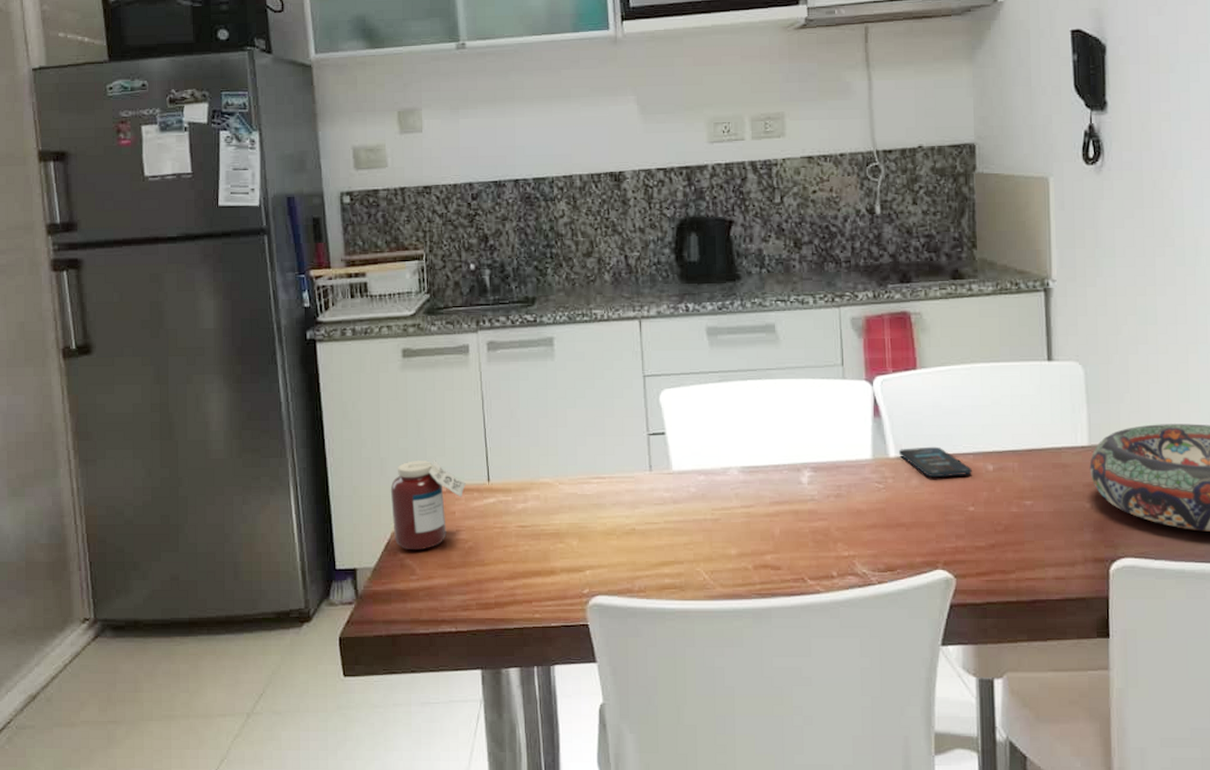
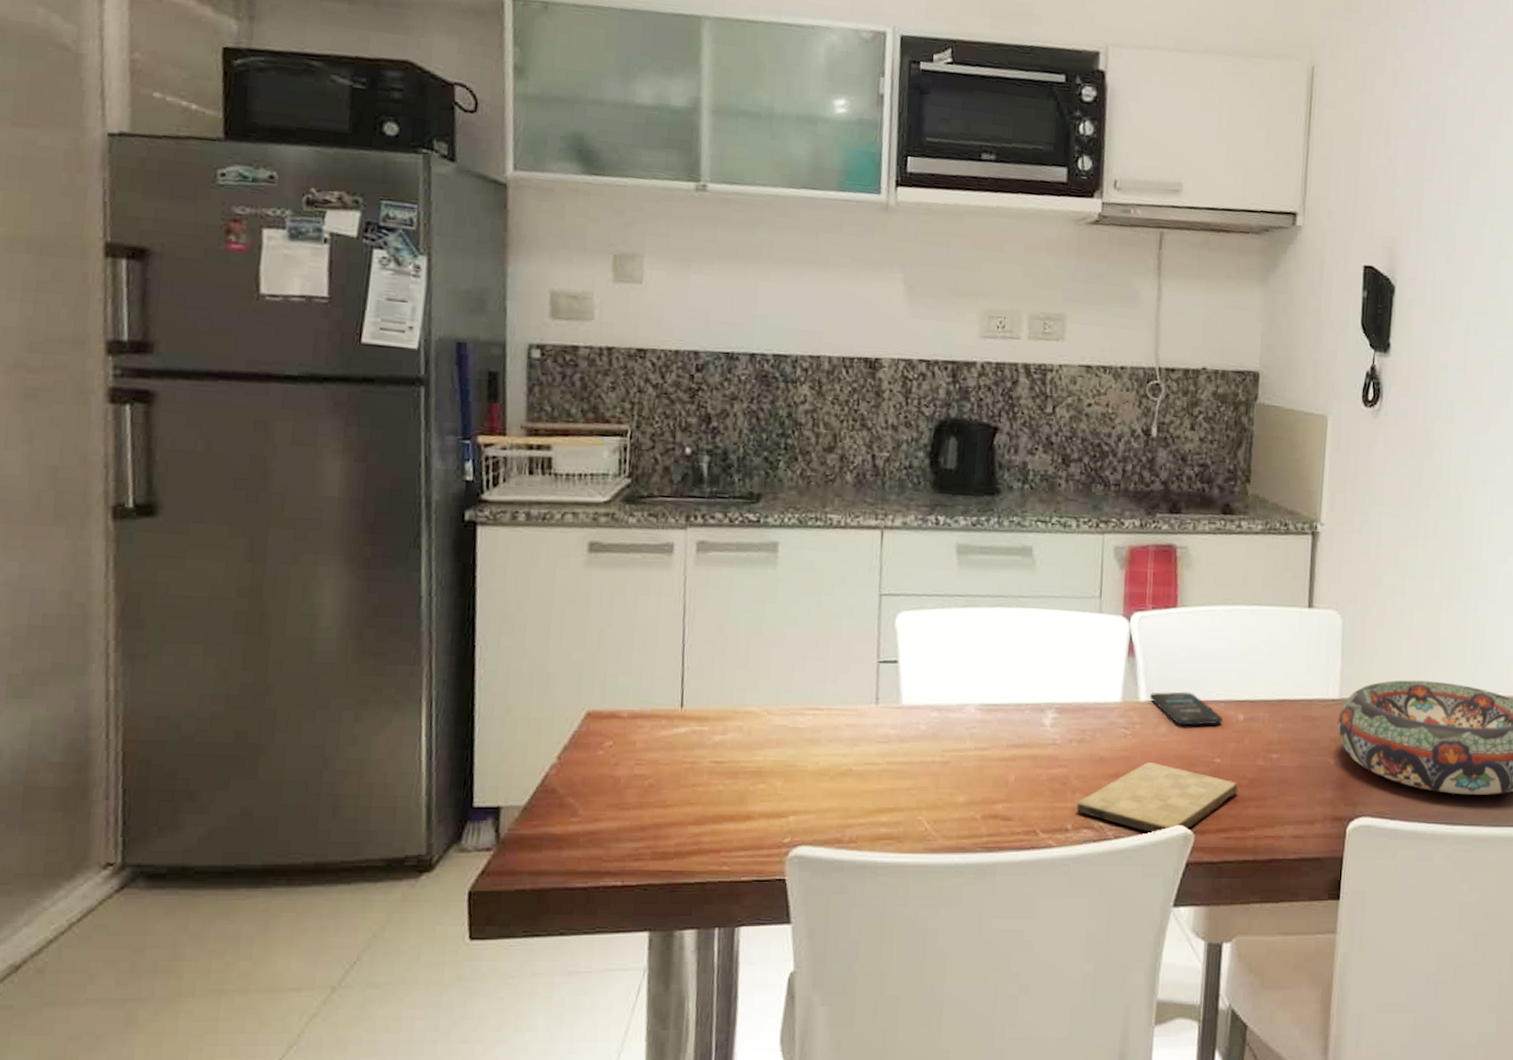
jar: present [390,458,466,550] -> none [554,676,653,787]
cutting board: none [839,513,995,579] -> present [1076,762,1238,834]

